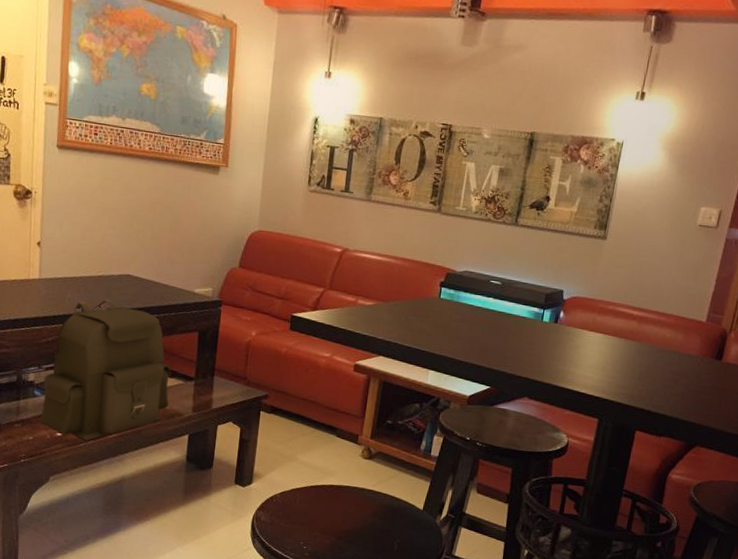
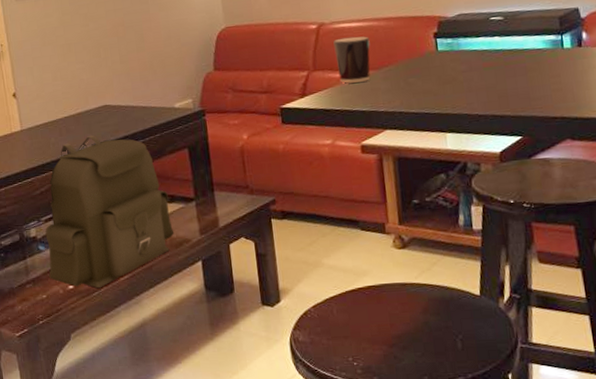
mug: none [350,266,385,310] -> present [333,36,371,84]

